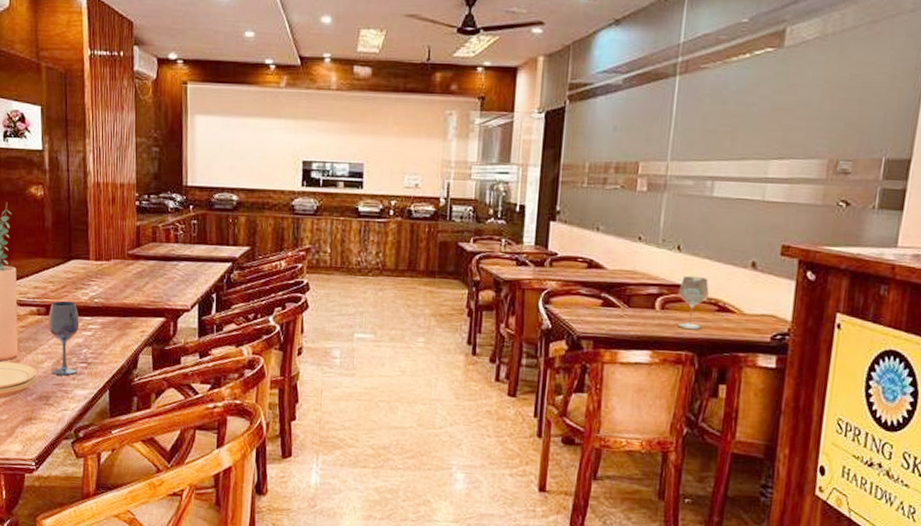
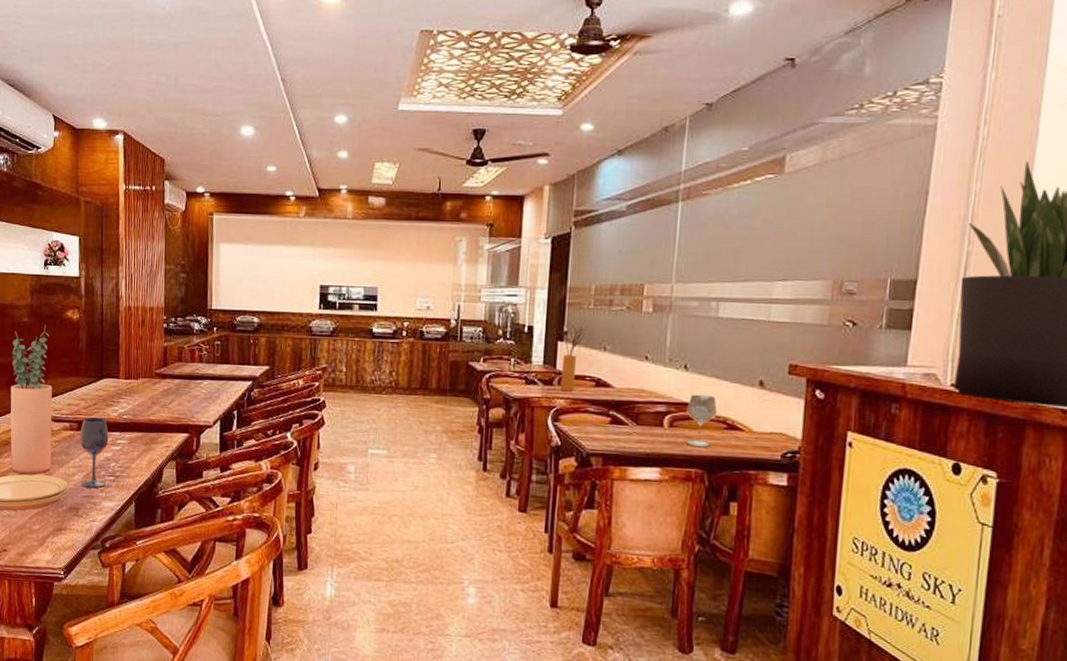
vase: none [551,204,581,274] -> present [560,325,588,392]

